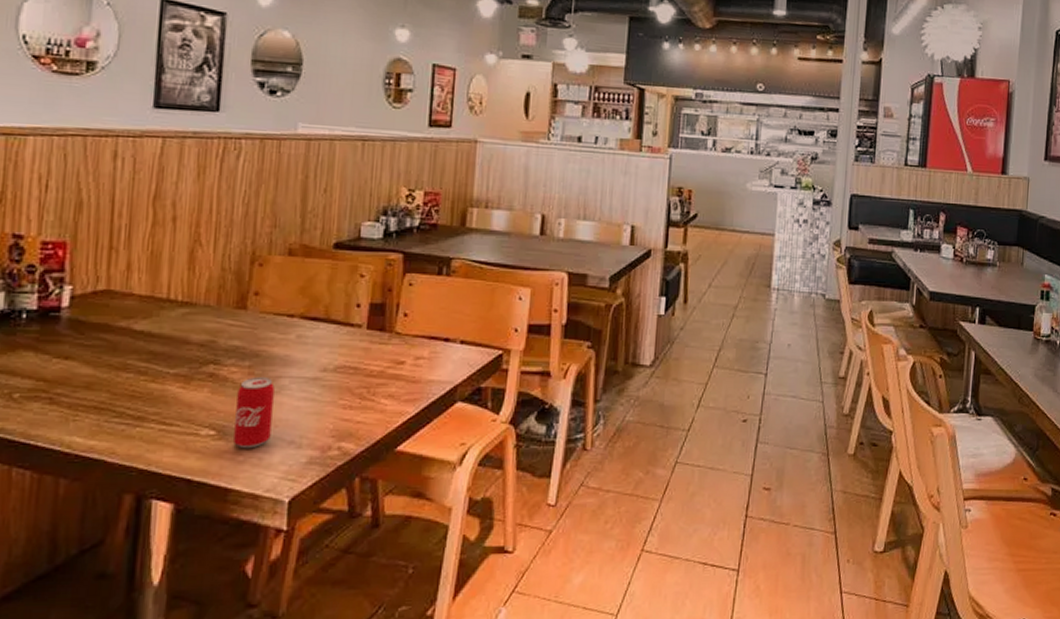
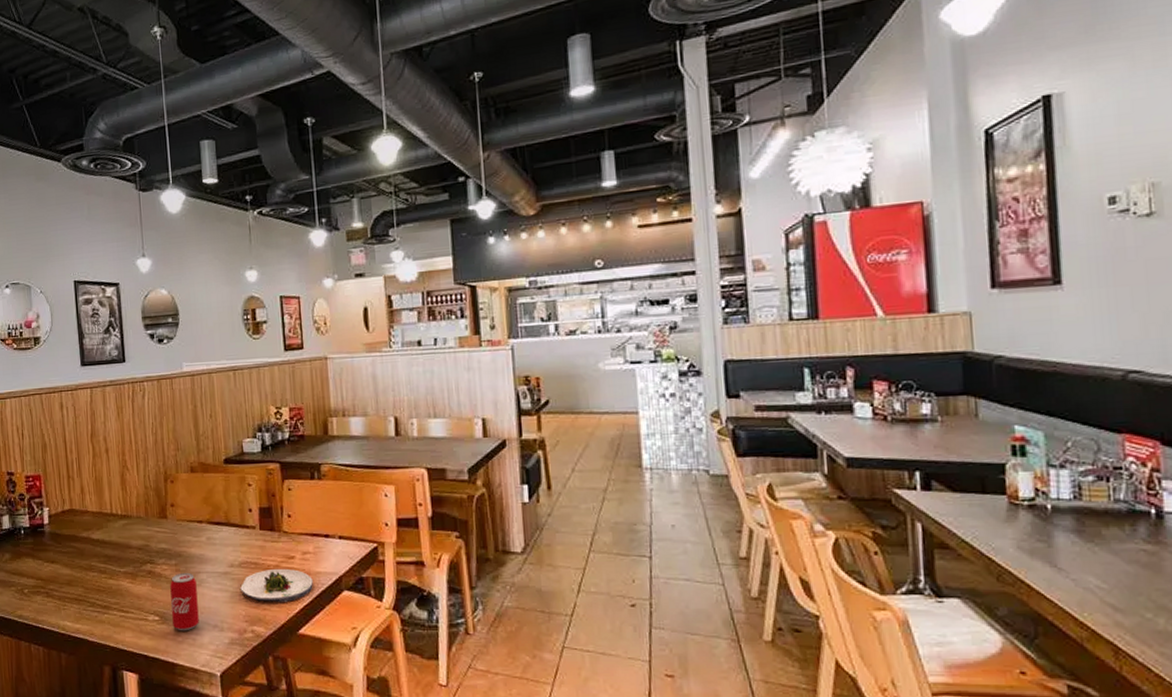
salad plate: none [331,374,423,415] -> present [240,568,313,603]

